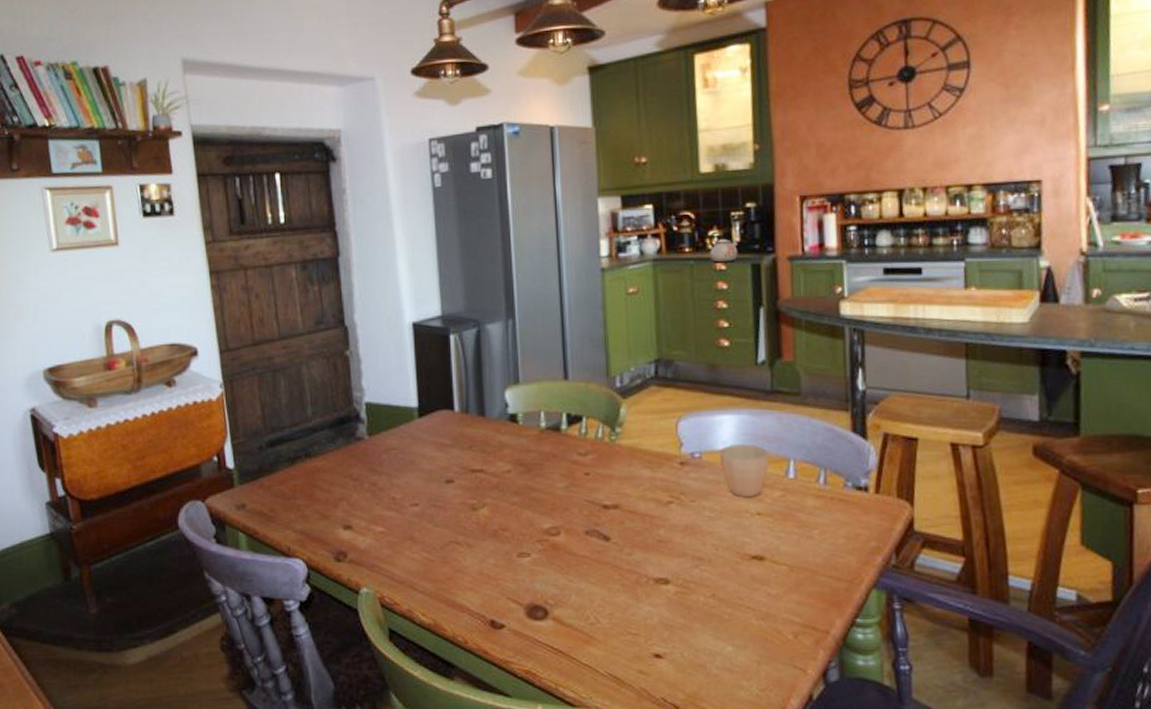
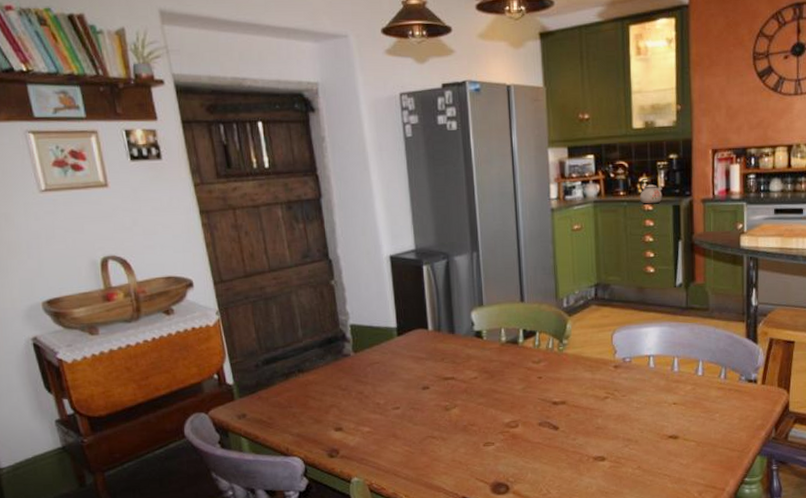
cup: present [719,444,770,497] -> none [645,350,684,391]

